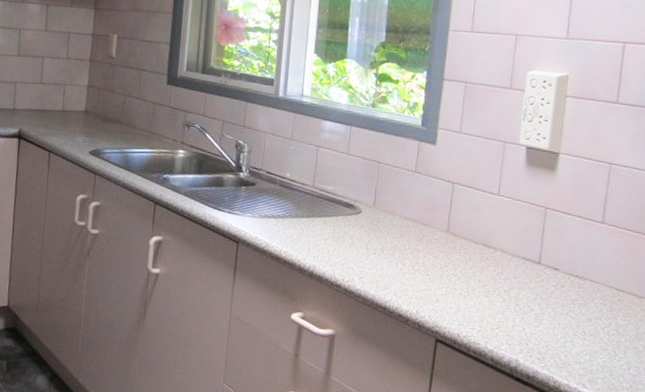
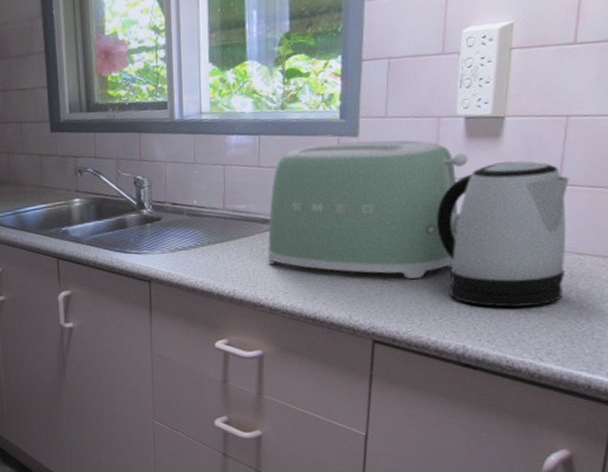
toaster: none [347,145,528,286] -> present [267,140,468,279]
kettle: none [498,192,610,333] -> present [437,160,568,307]

